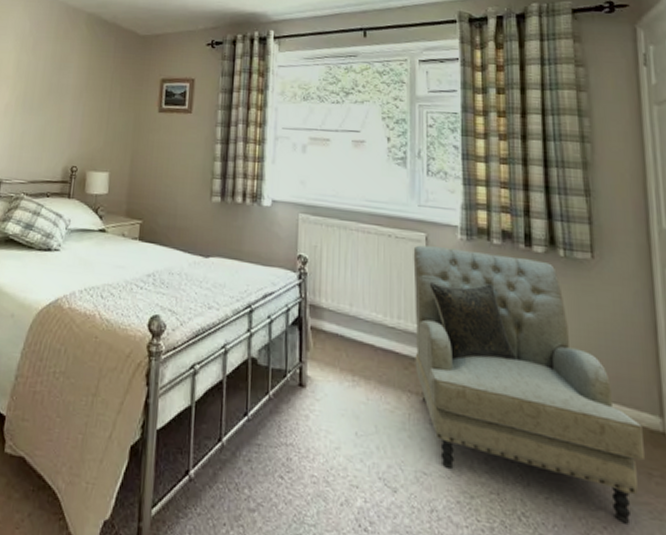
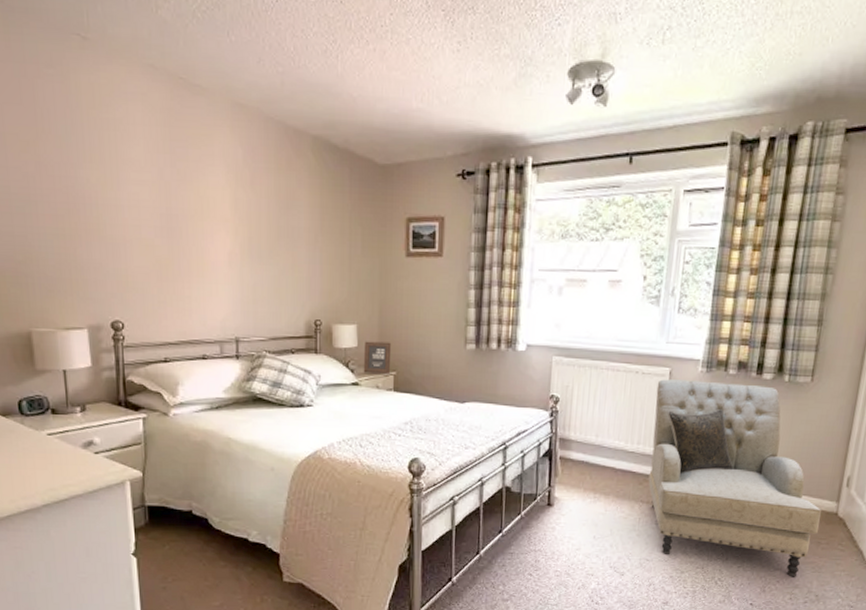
picture frame: none [111,188,140,222] -> present [363,341,392,374]

